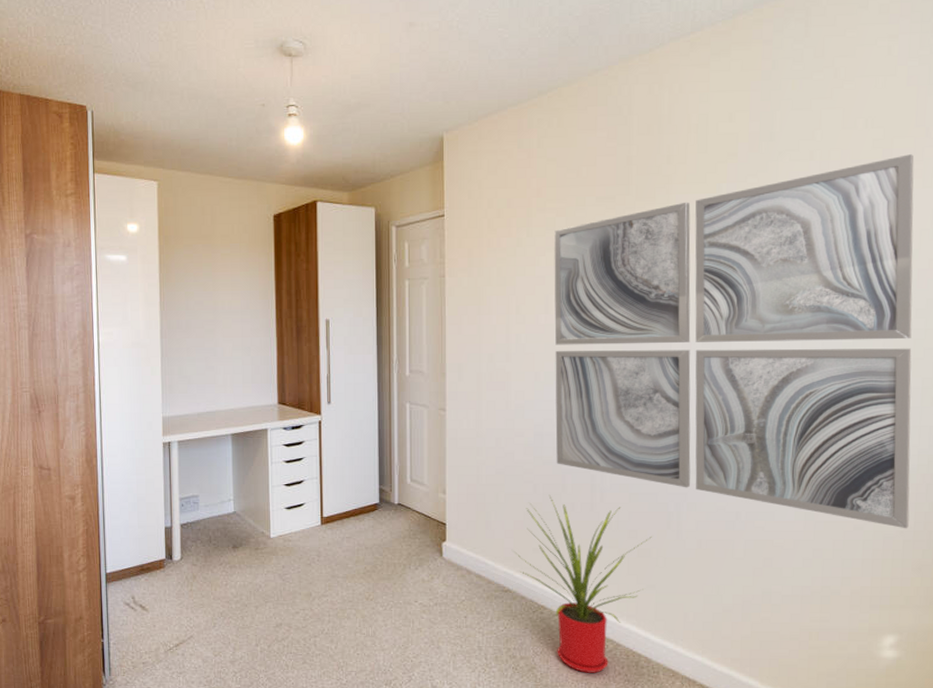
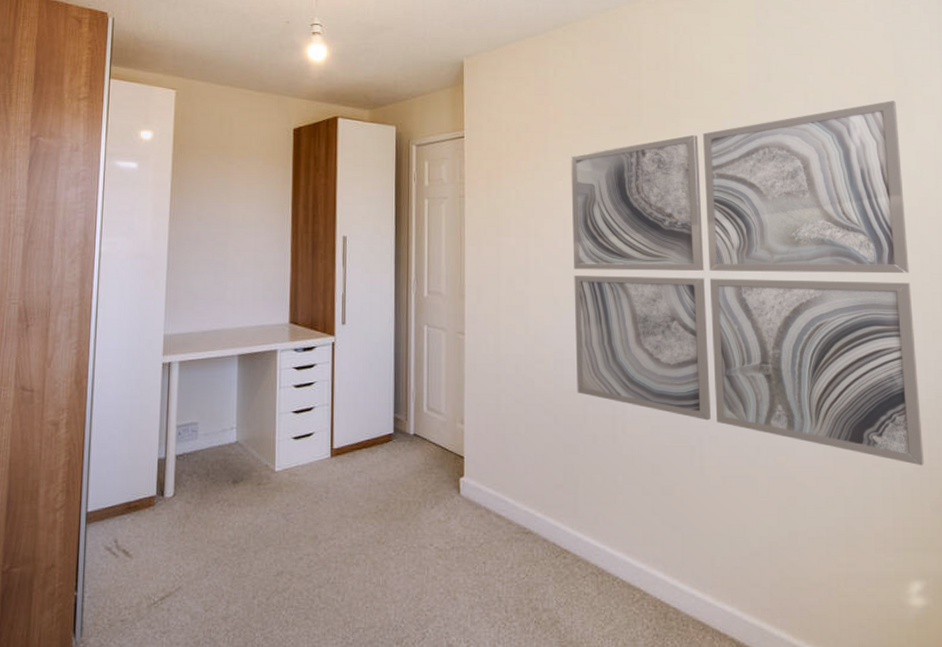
house plant: present [513,494,652,673] -> none [534,425,675,627]

